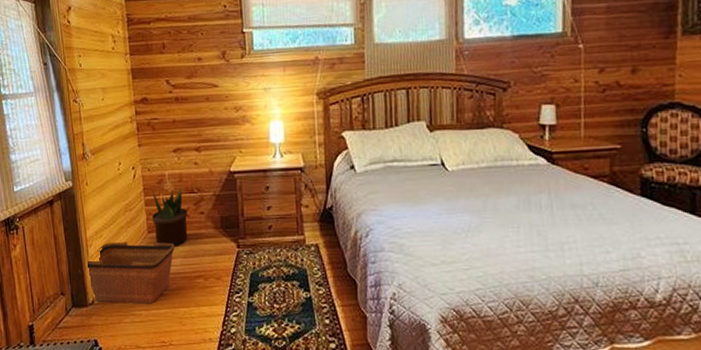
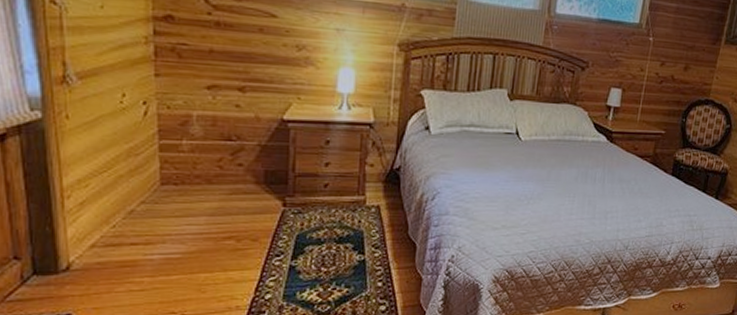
bicycle basket: present [87,241,175,304] -> none [60,193,199,269]
planter: present [152,187,188,246] -> none [169,132,221,202]

